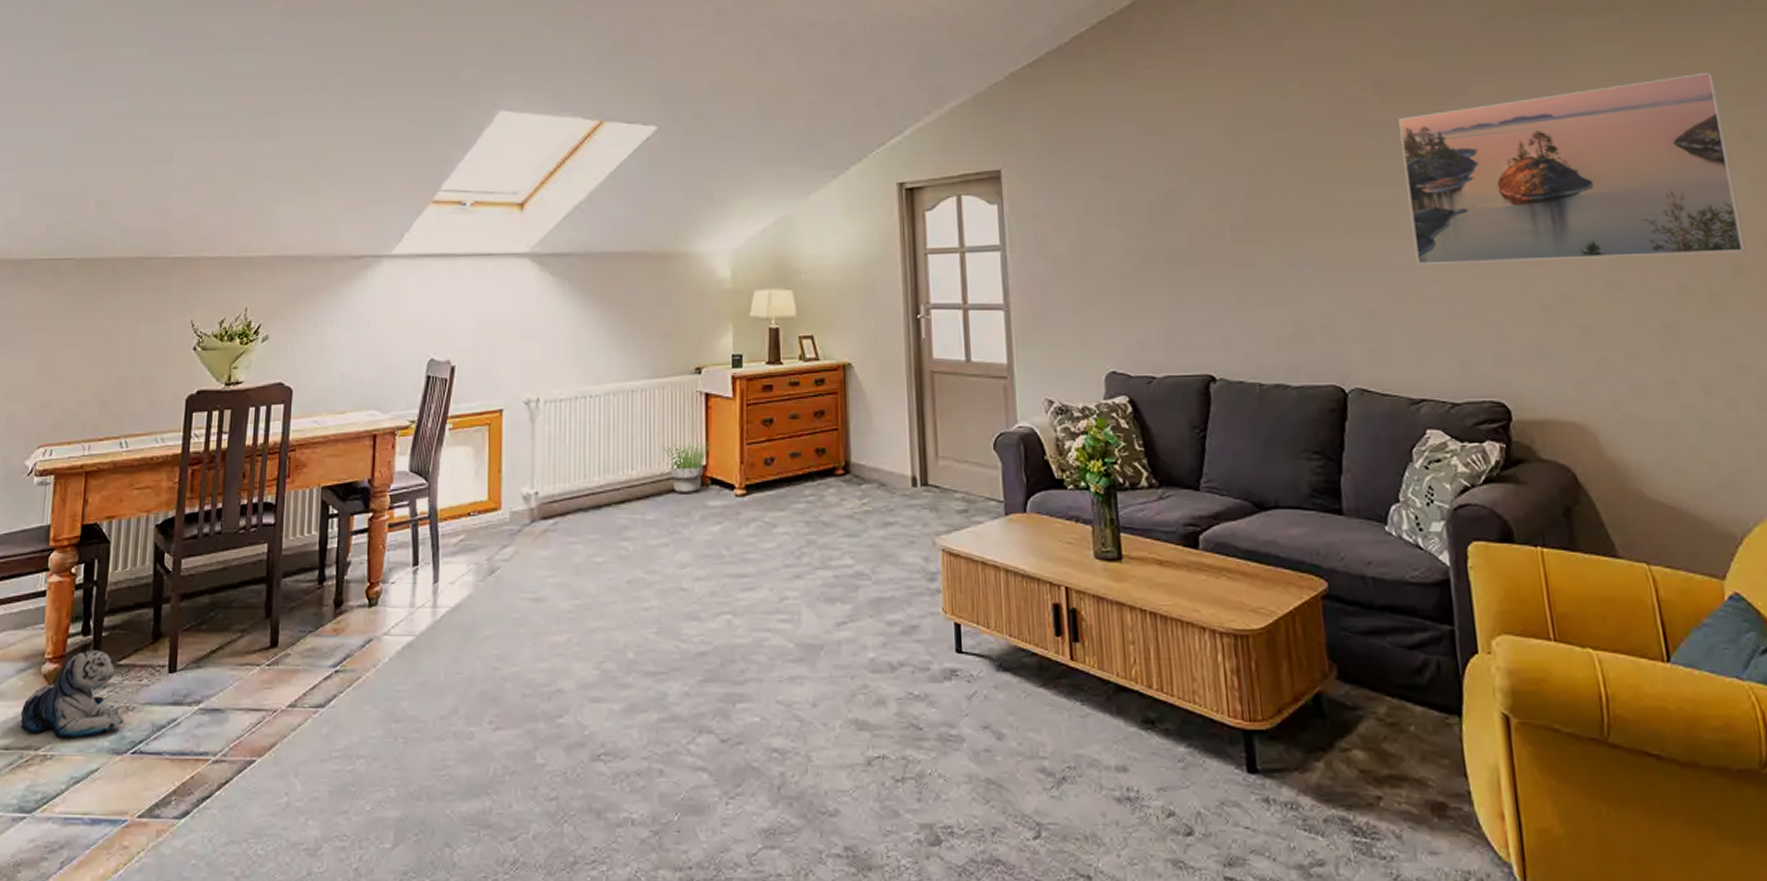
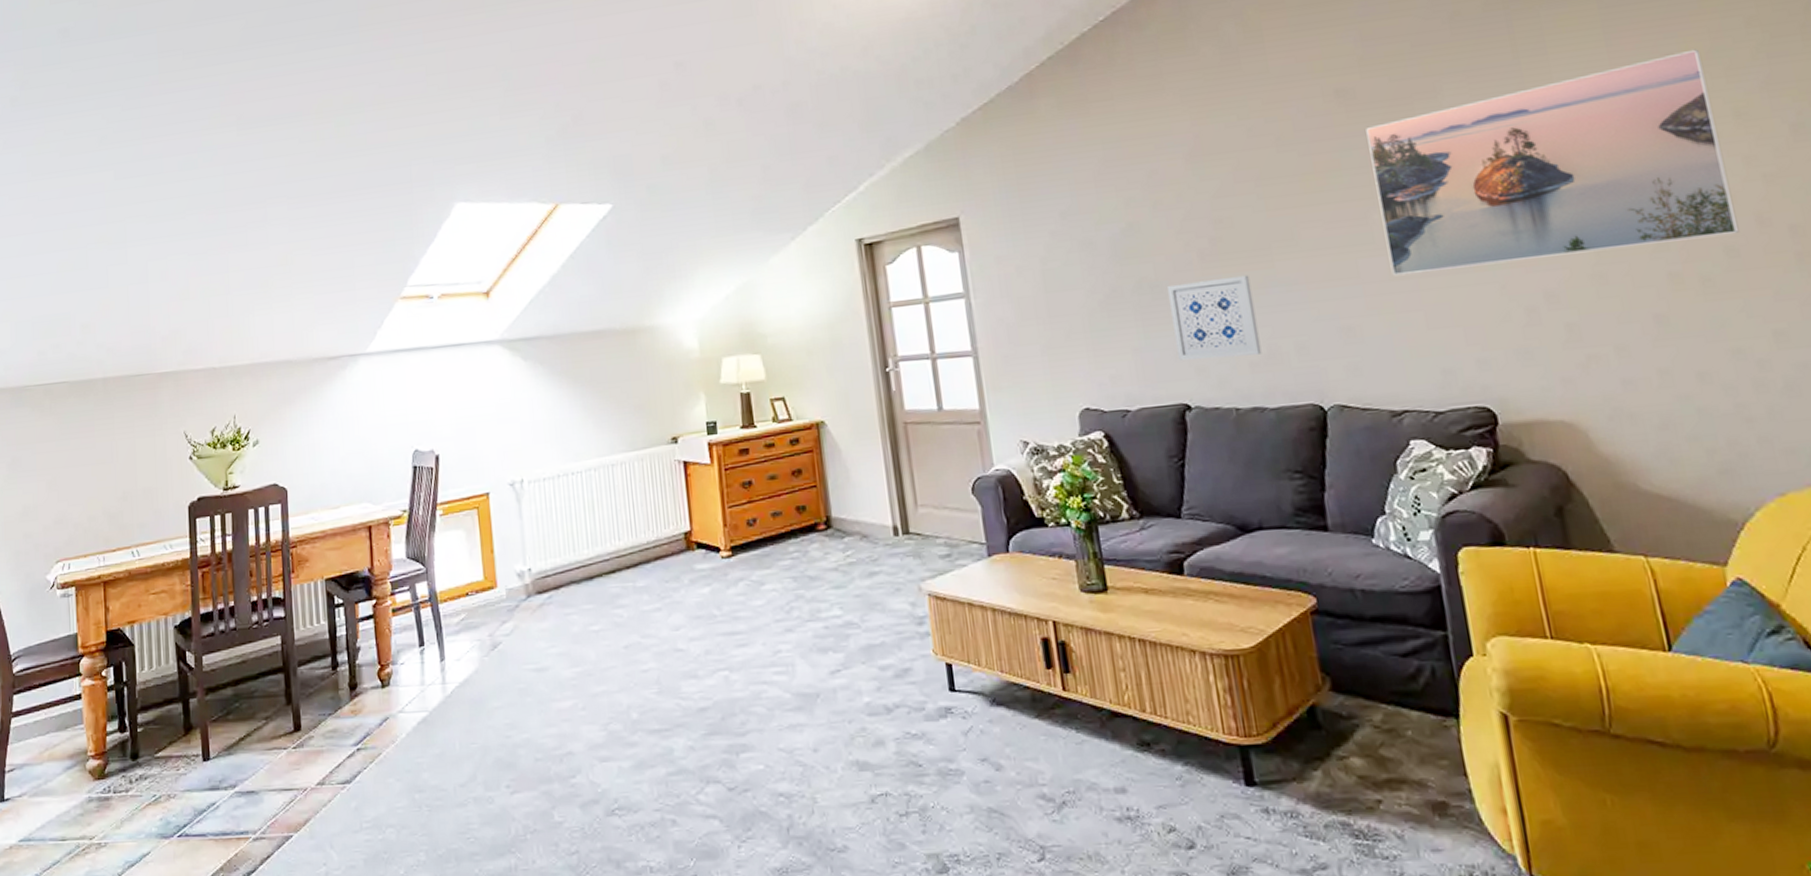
plush toy: present [20,649,124,738] -> none [72,744,167,827]
potted plant: present [661,441,712,493] -> none [645,508,694,559]
wall art: none [1199,251,1288,332] -> present [1166,275,1262,360]

